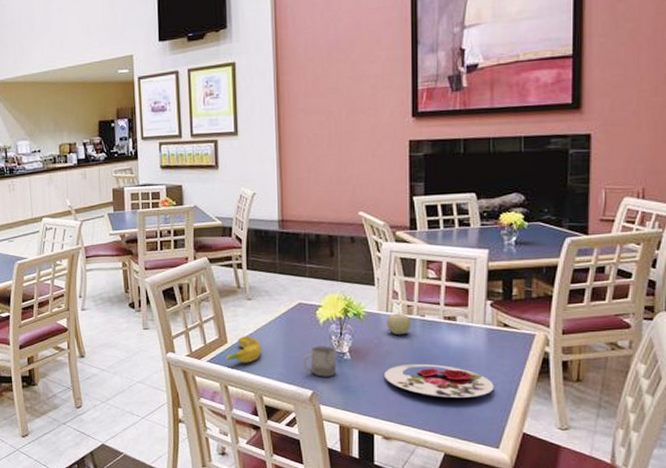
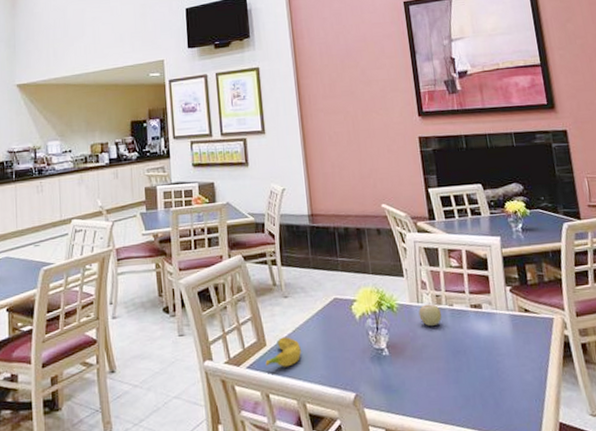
cup: present [302,346,337,377] -> none [342,342,377,377]
plate: present [385,363,495,397] -> none [423,355,527,391]

